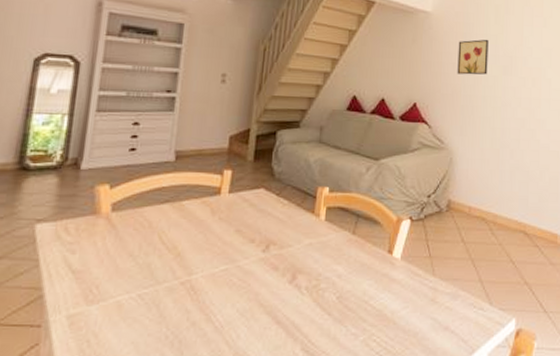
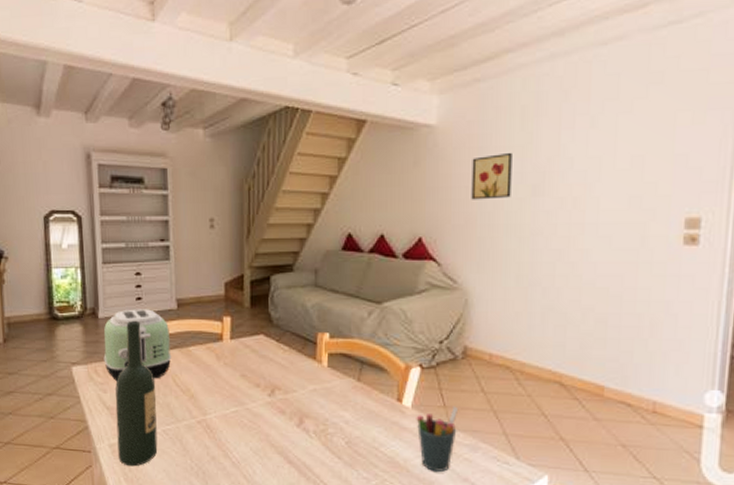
wine bottle: none [76,172,138,341] -> present [115,320,158,467]
toaster: none [78,160,163,241] -> present [103,309,172,382]
pen holder: none [404,256,441,322] -> present [416,406,458,472]

